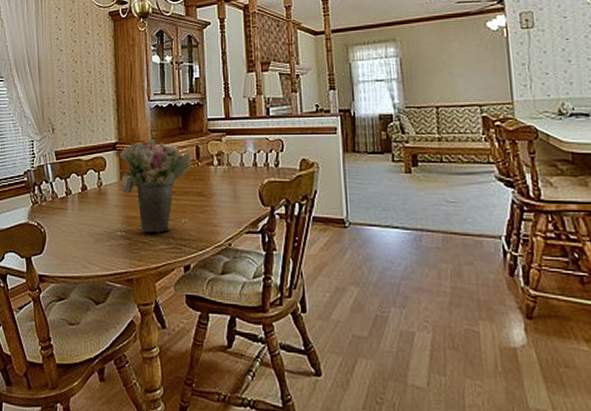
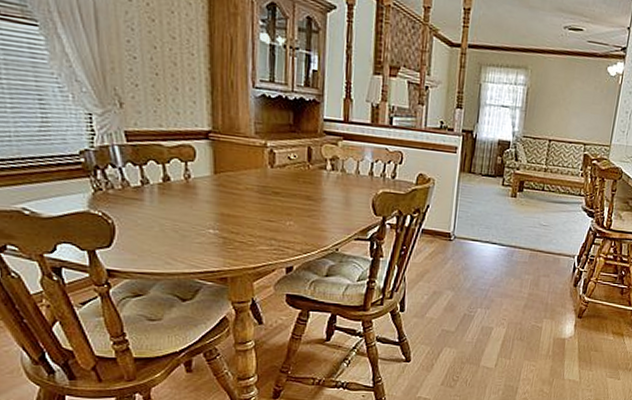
flower bouquet: present [119,138,192,233] -> none [213,131,302,234]

